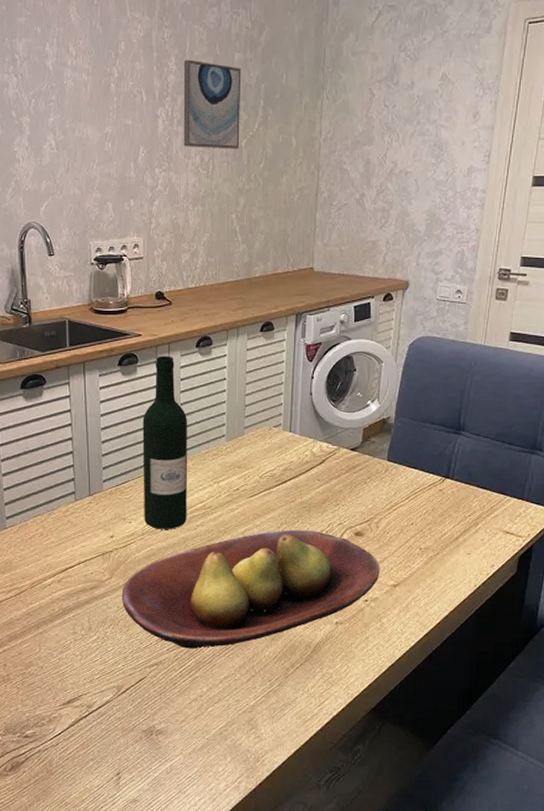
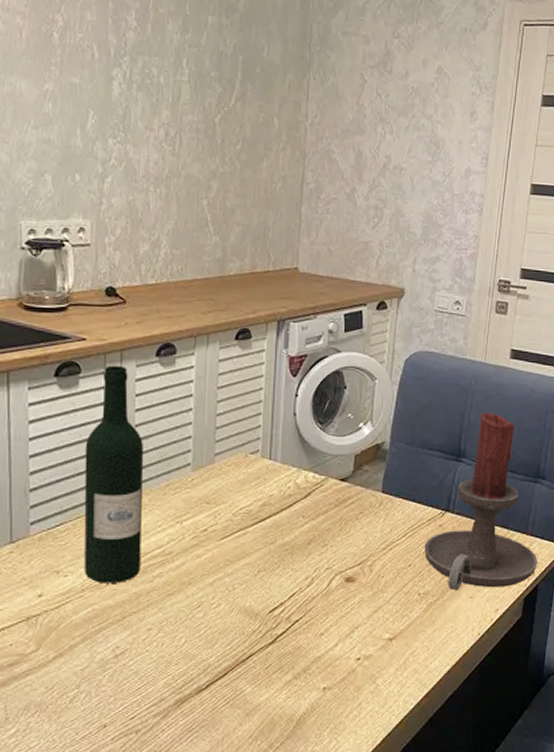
fruit bowl: present [121,530,380,649] -> none [51,577,374,736]
wall art: present [183,59,241,149] -> none [144,15,216,126]
candle holder: none [425,390,533,547] -> present [424,412,538,591]

